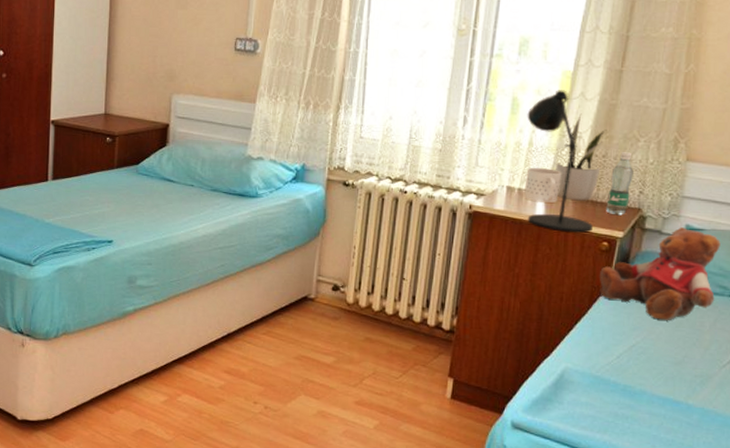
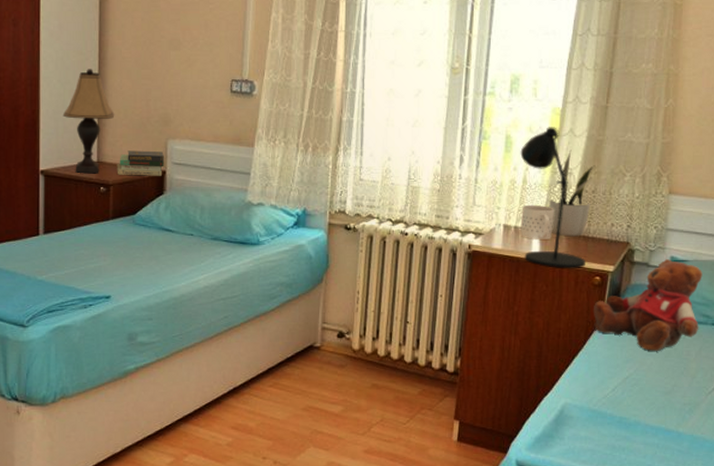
lamp: none [73,26,123,125] -> present [62,69,115,174]
books: none [122,104,168,129] -> present [116,150,164,176]
bottle: present [606,152,635,216] -> none [597,187,622,250]

